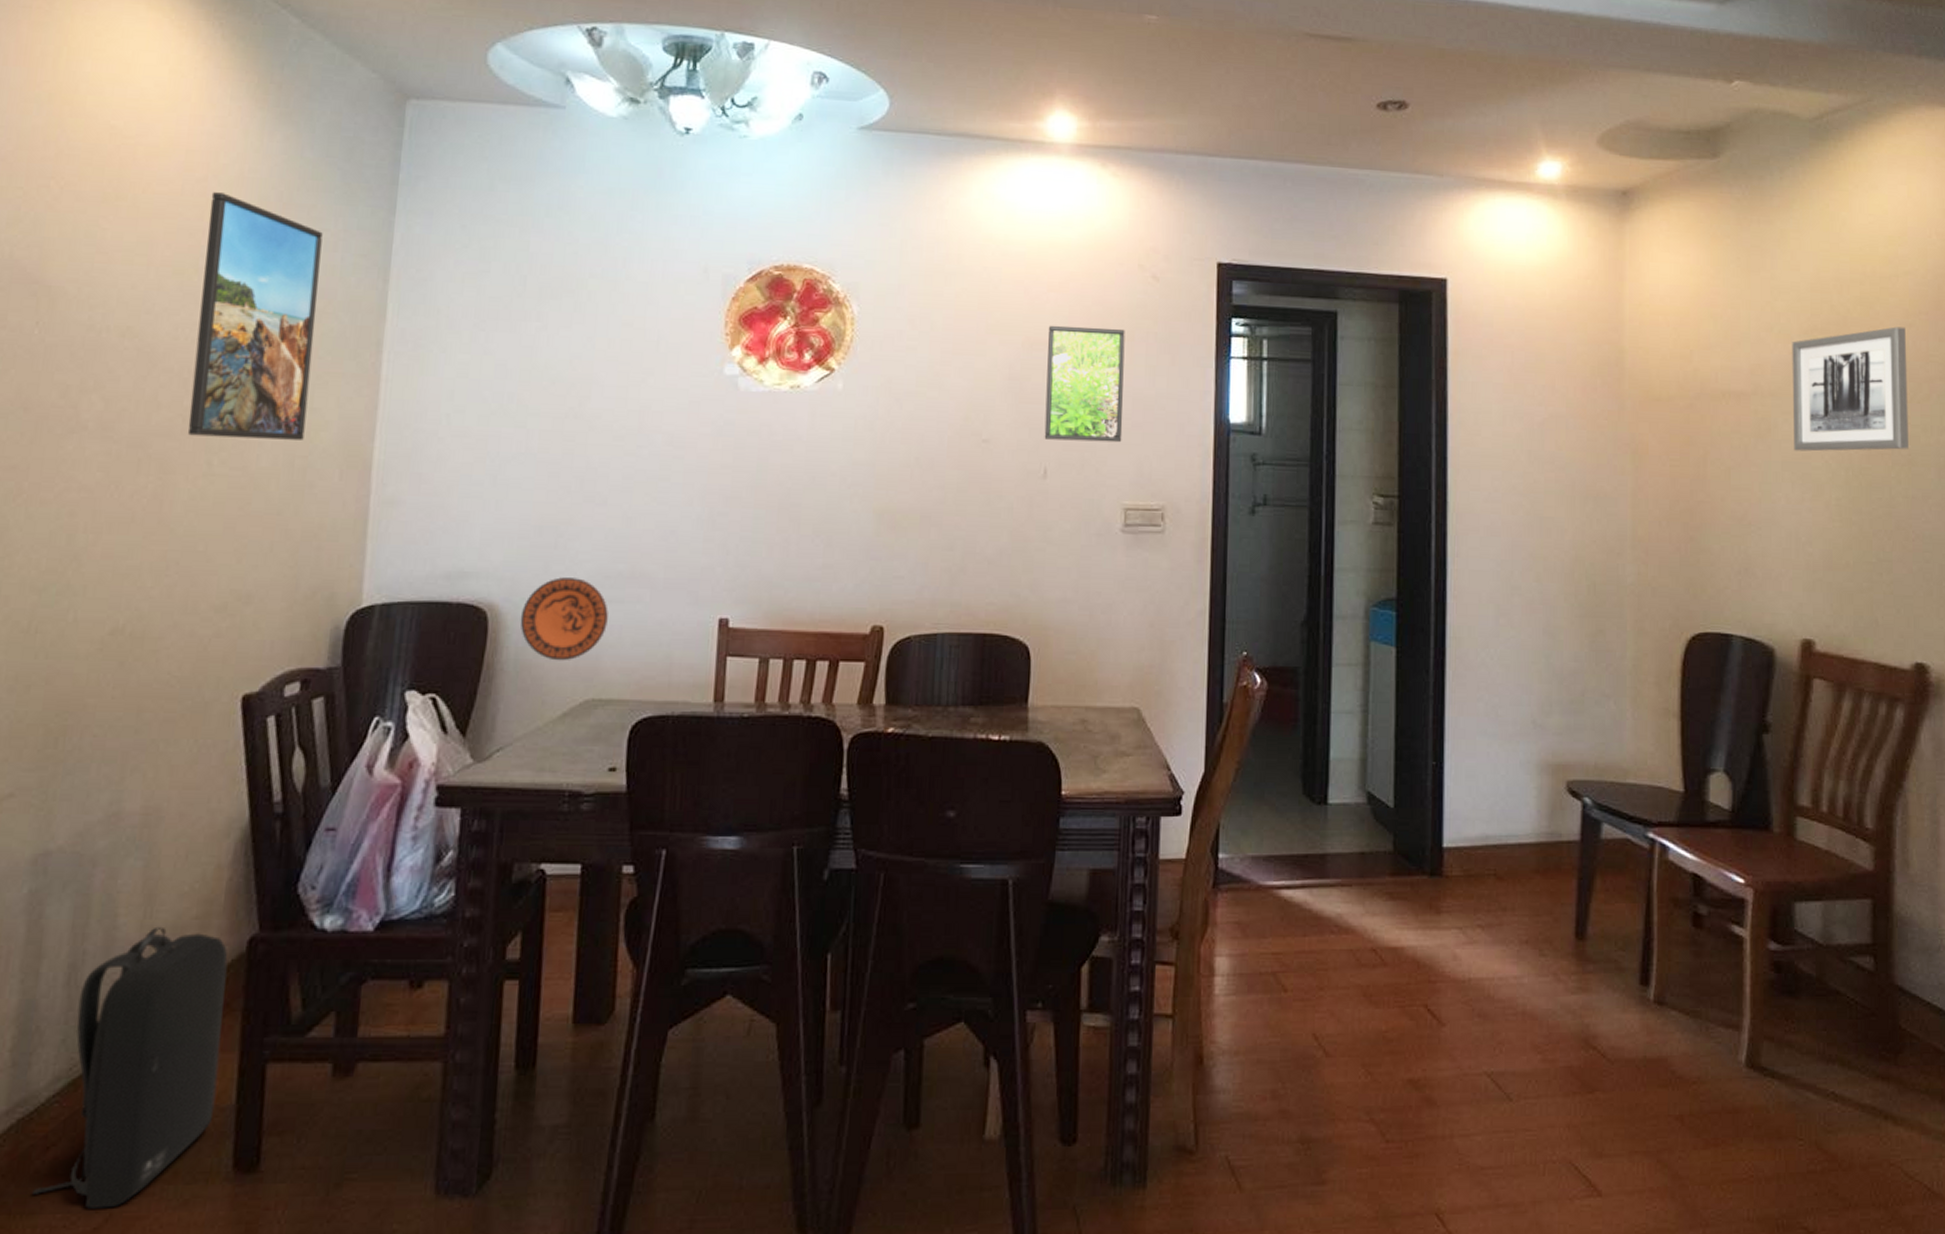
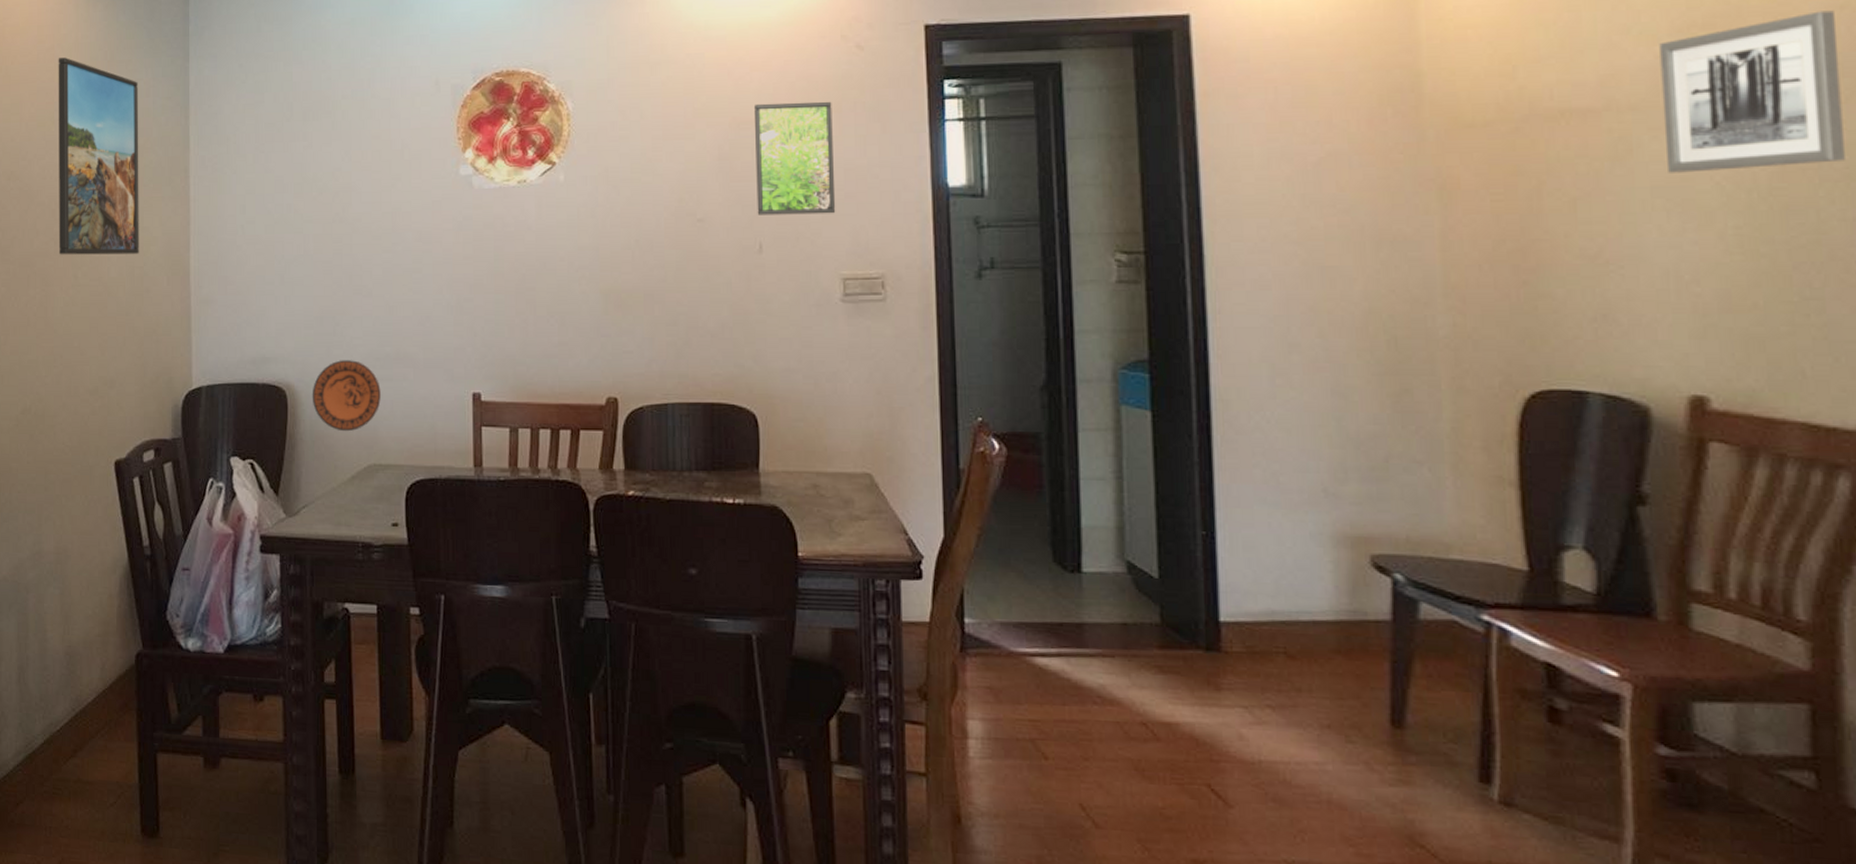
backpack: present [31,926,228,1209] -> none [10,641,124,854]

